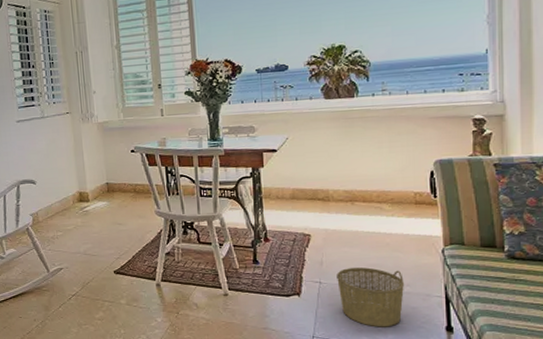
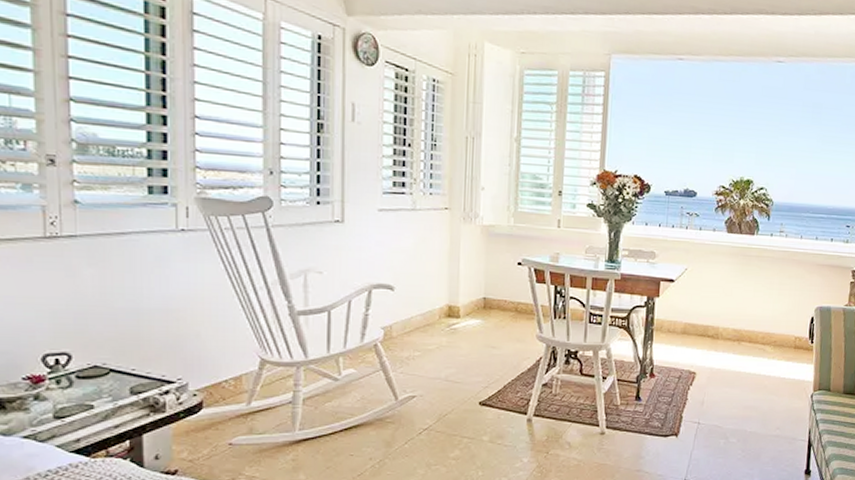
basket: present [337,267,405,327] -> none [715,409,776,470]

